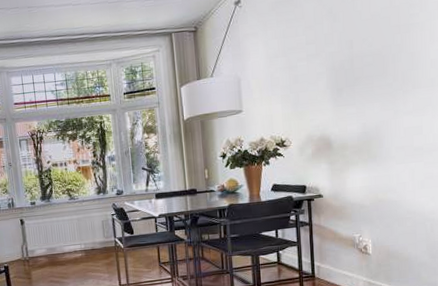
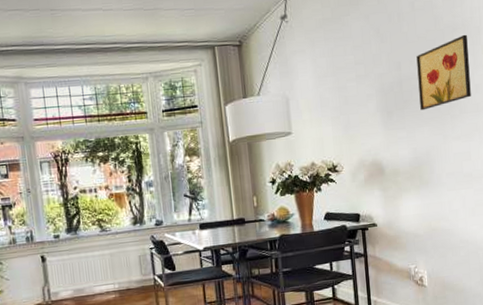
wall art: none [369,9,426,87] -> present [416,34,471,111]

